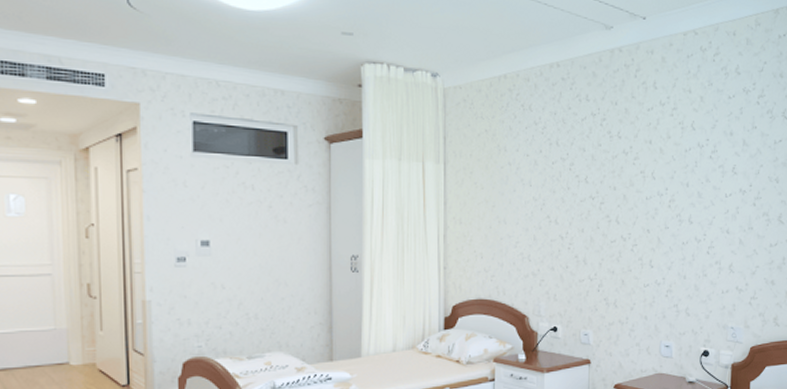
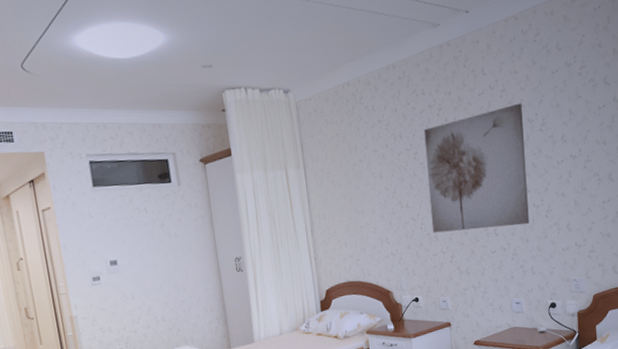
wall art: none [581,125,693,260] -> present [423,103,529,233]

